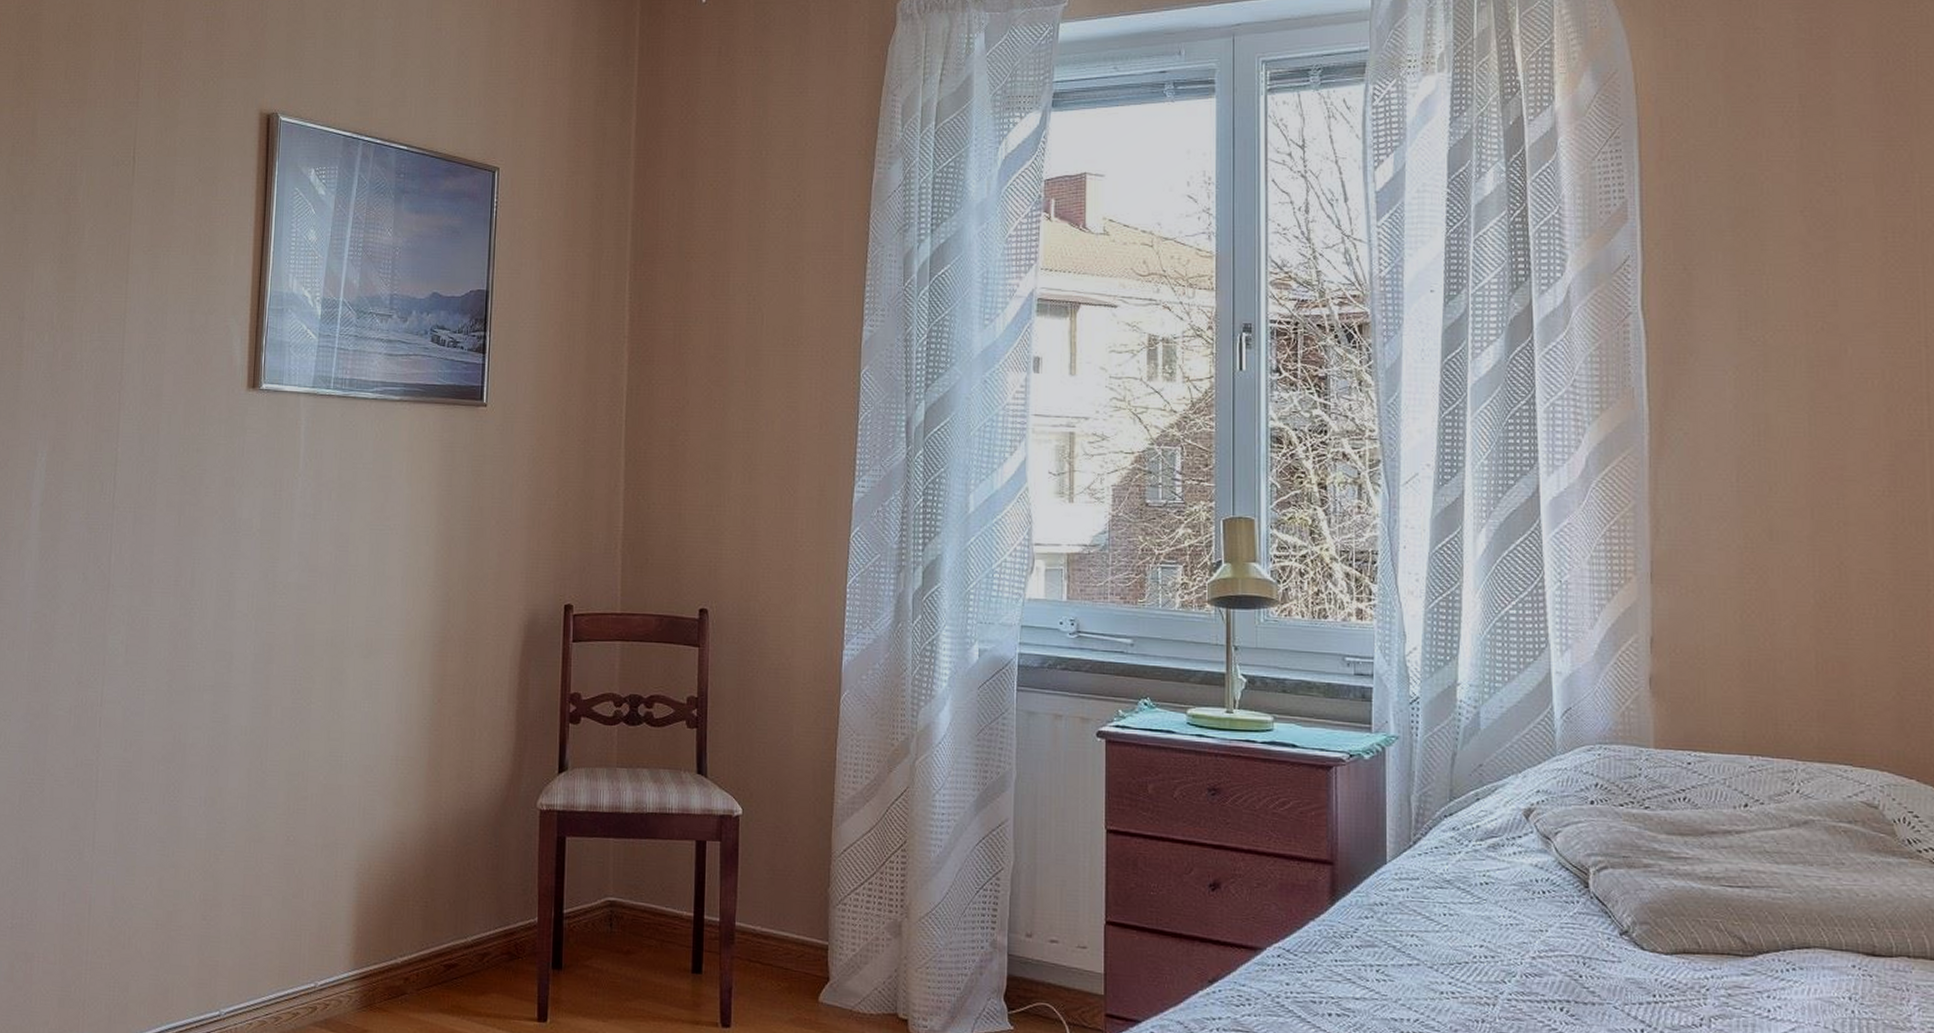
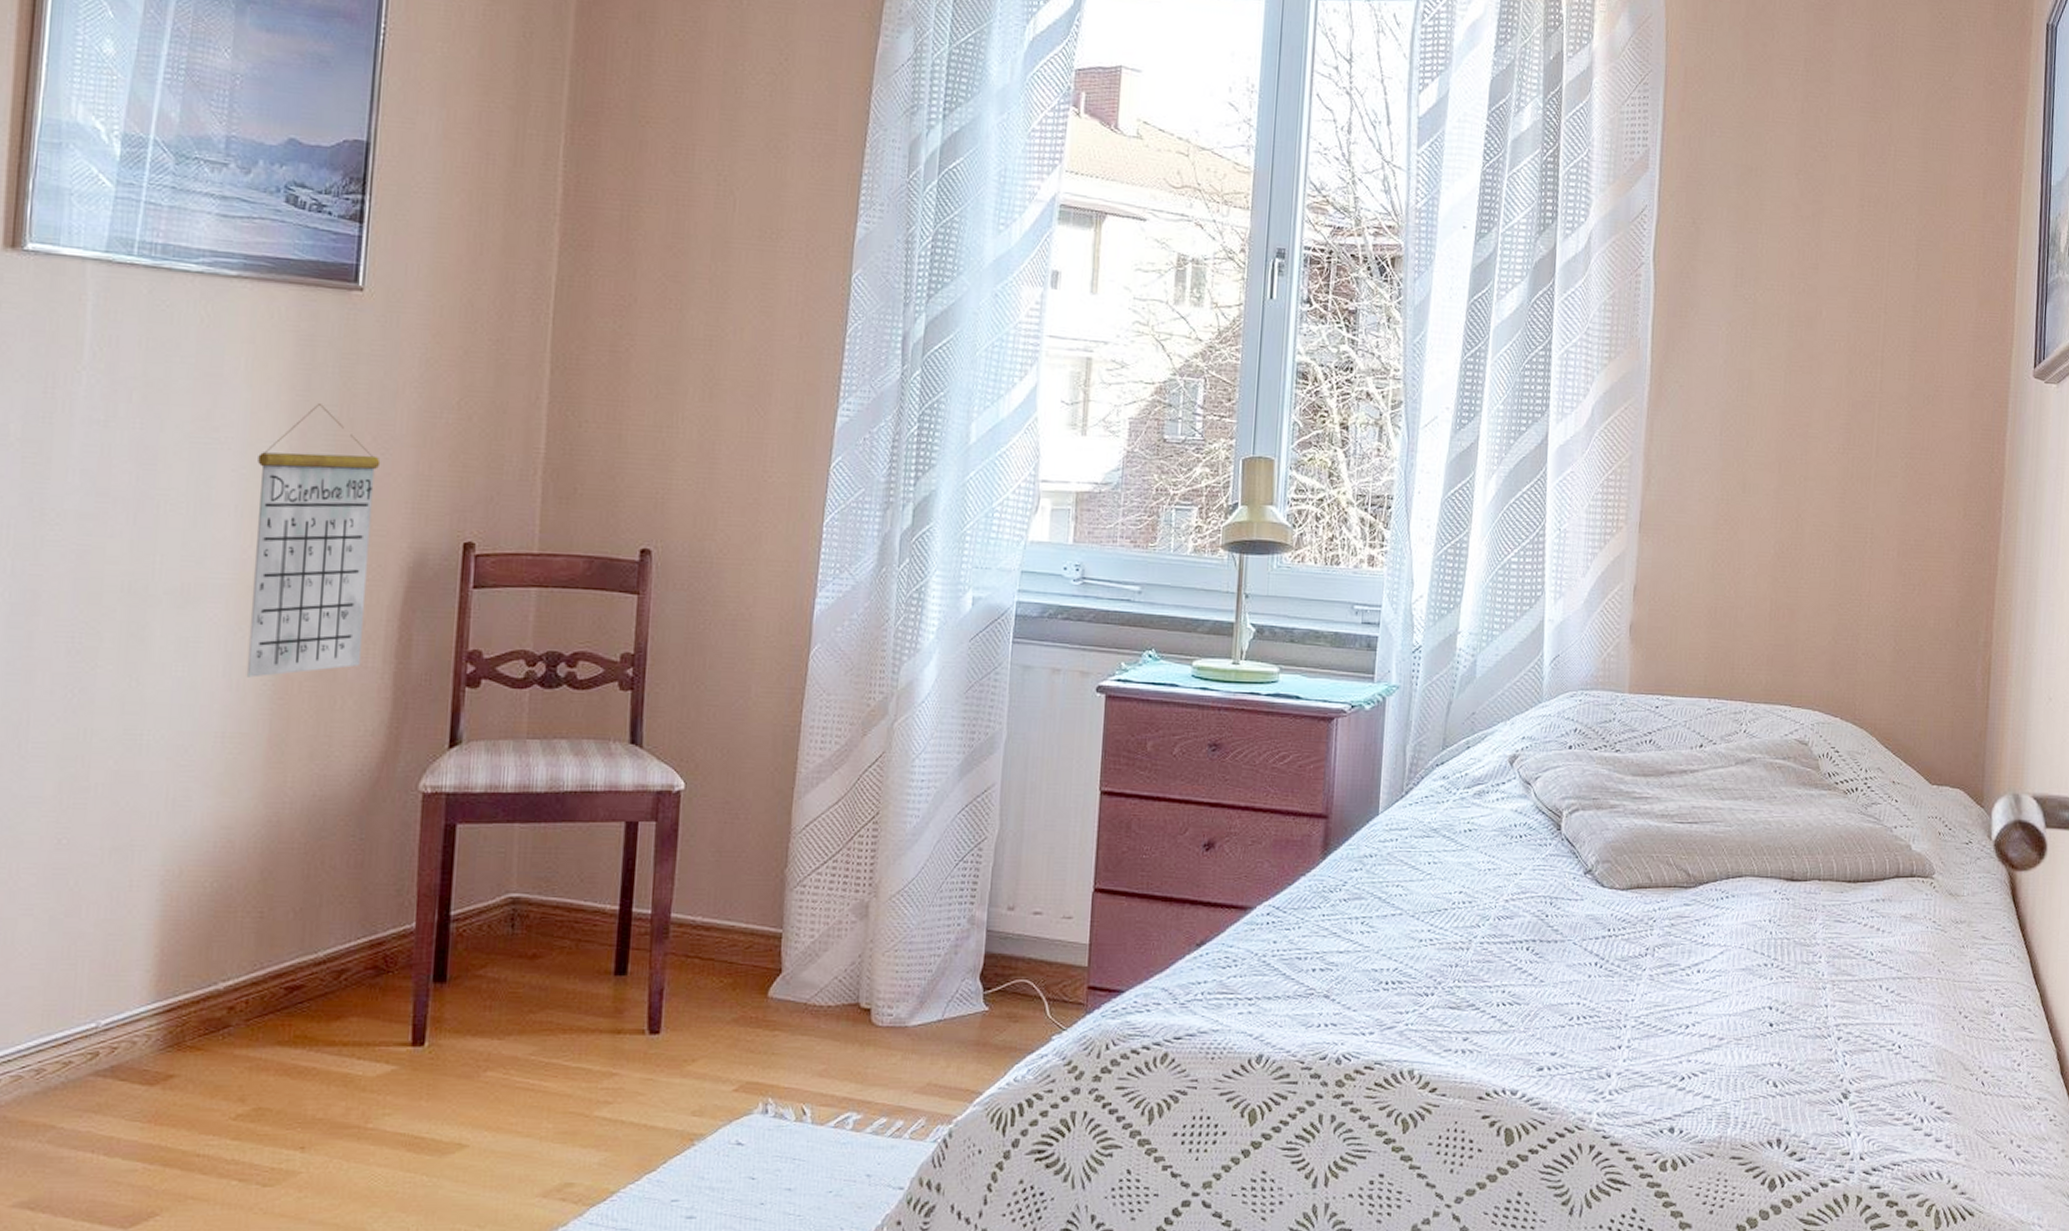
calendar: none [412,496,503,713] -> present [246,404,381,678]

